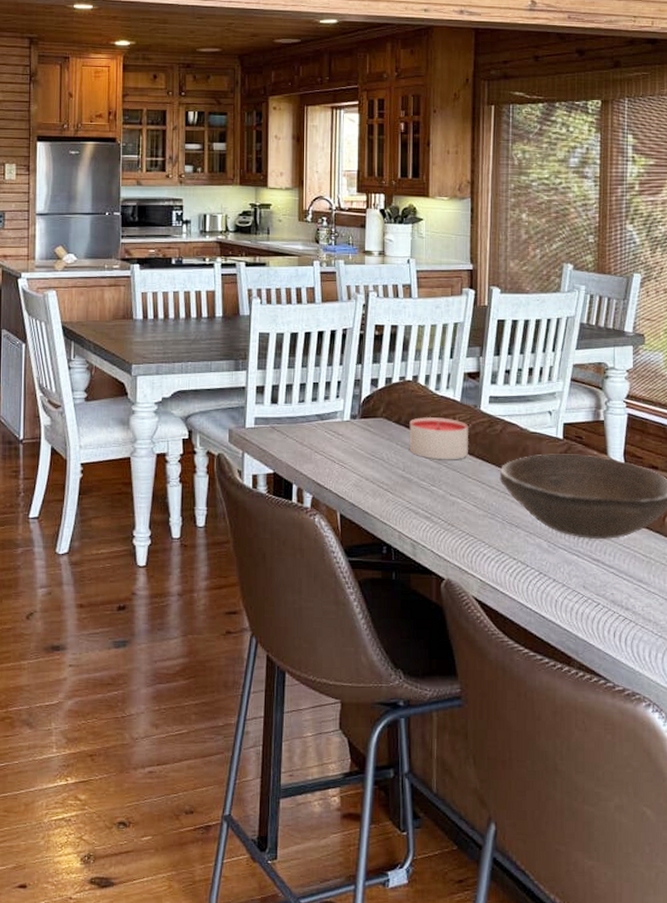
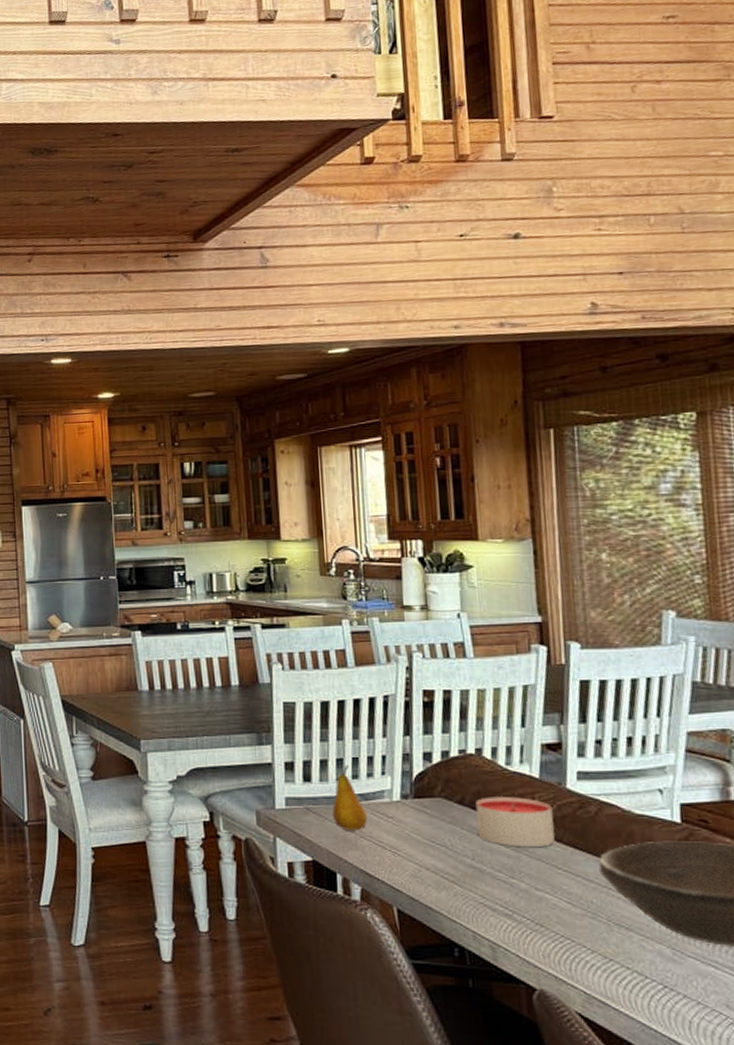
fruit: none [294,388,322,447] -> present [332,764,368,831]

